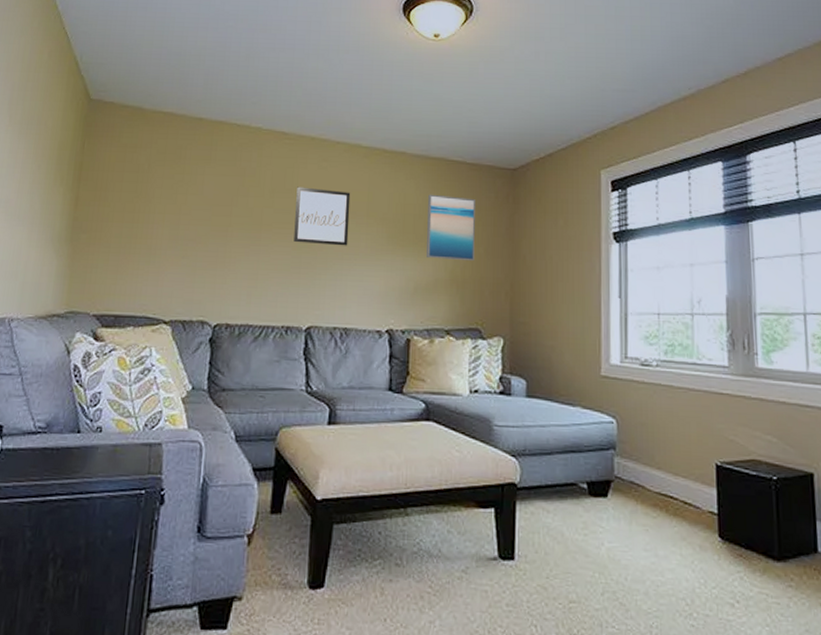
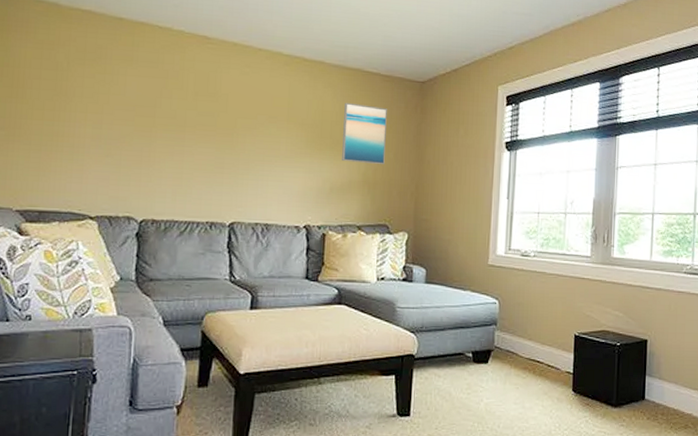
wall art: present [294,186,351,246] -> none [217,91,272,149]

